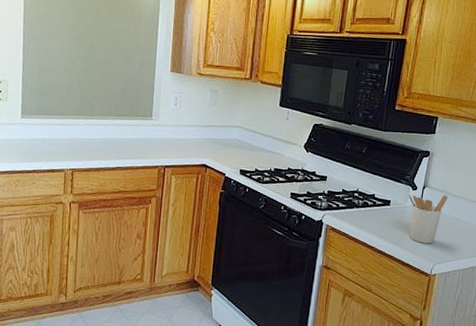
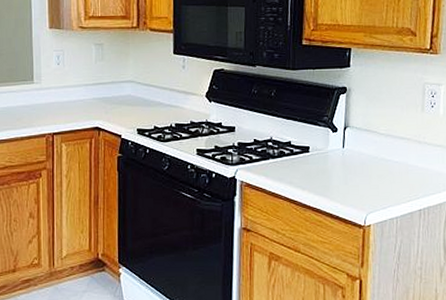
utensil holder: present [409,194,448,244] -> none [329,134,374,191]

